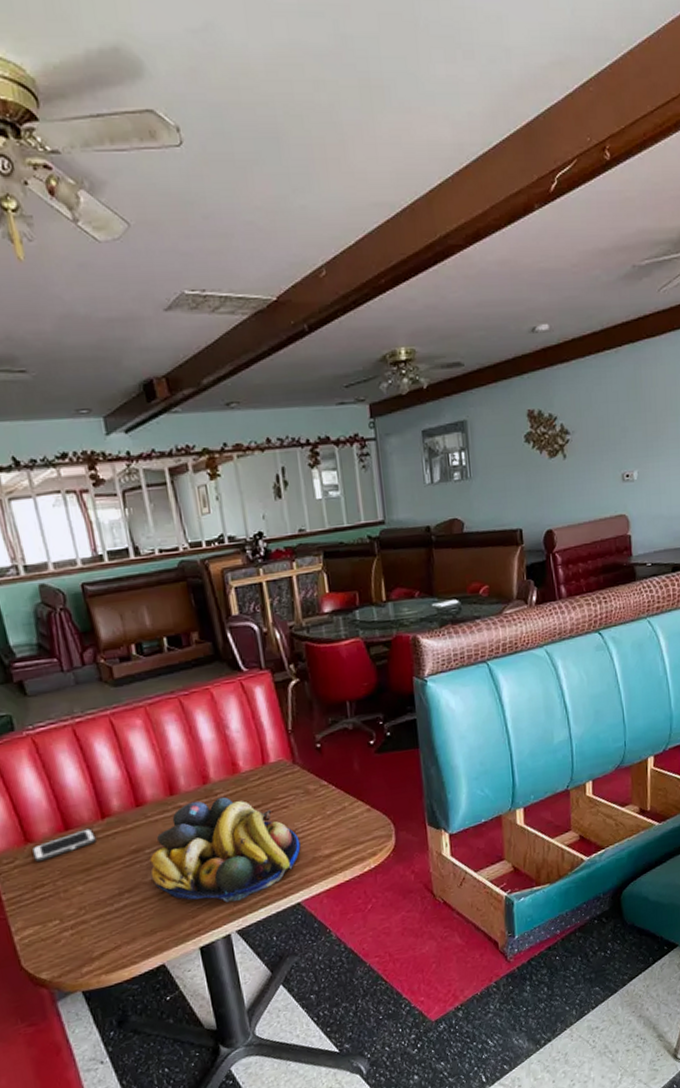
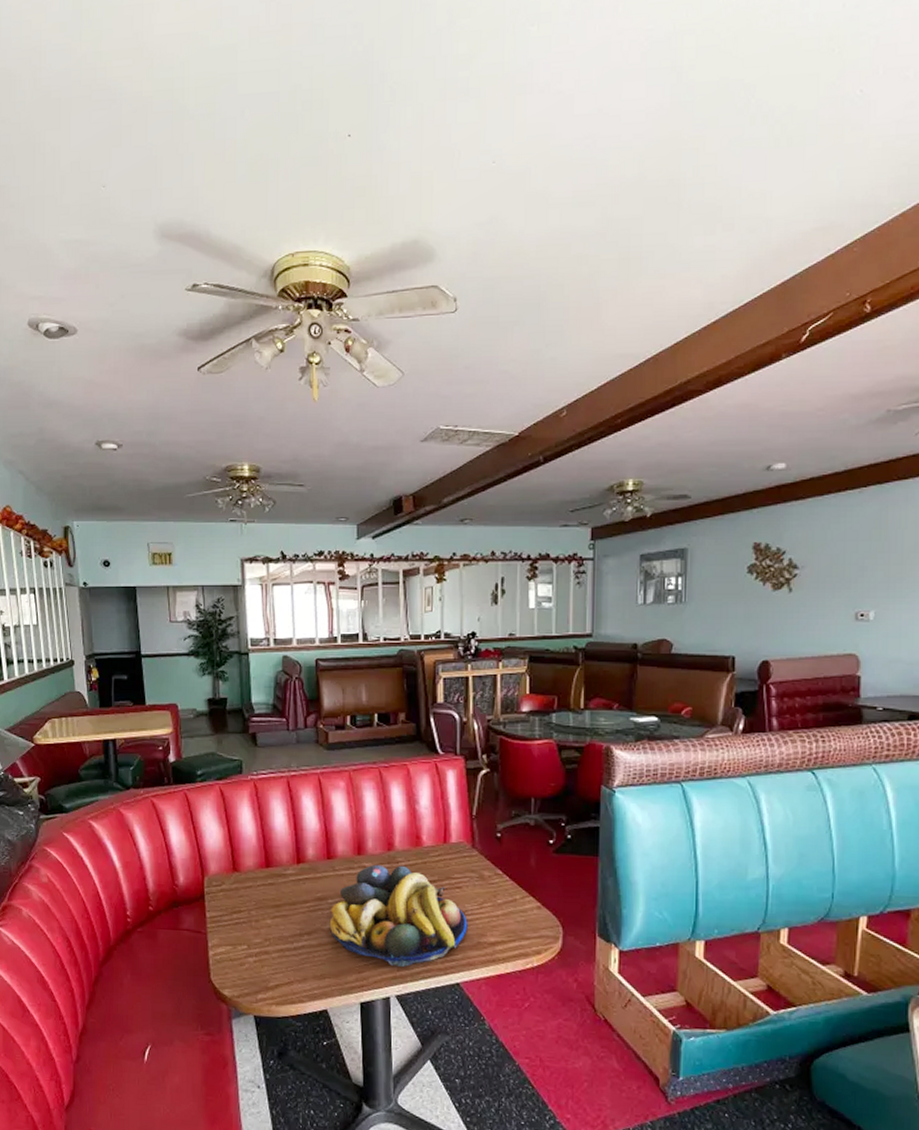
cell phone: present [32,828,96,863] -> none [237,869,289,891]

